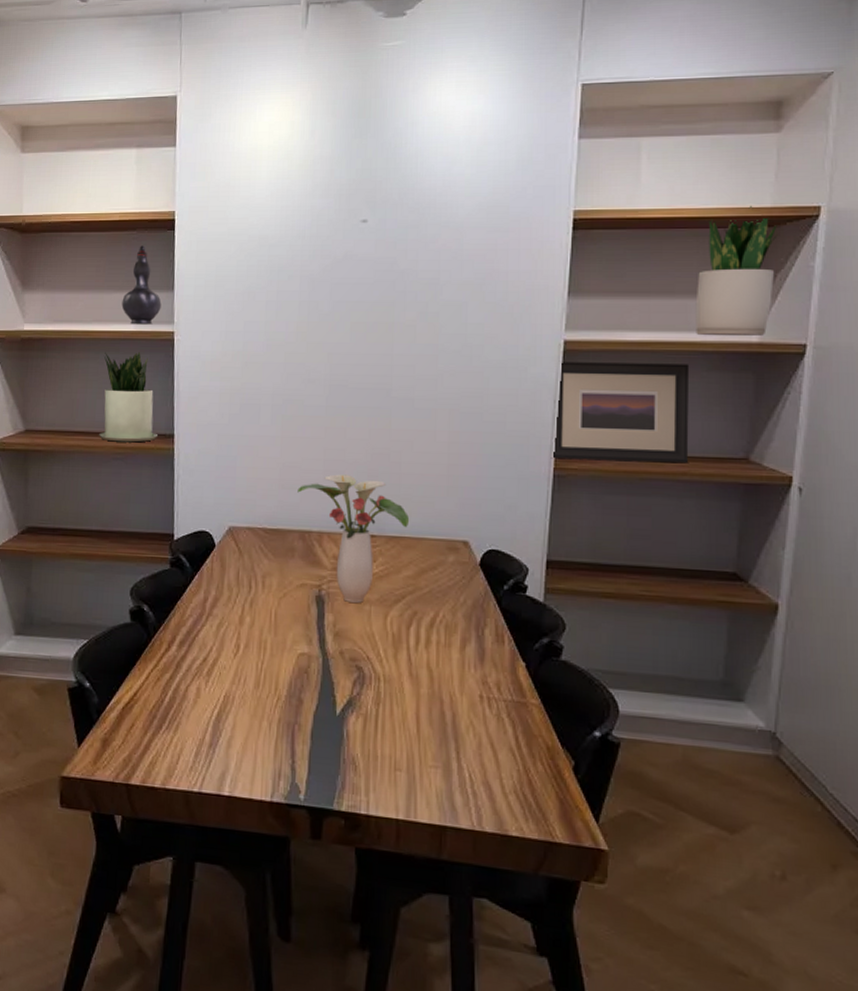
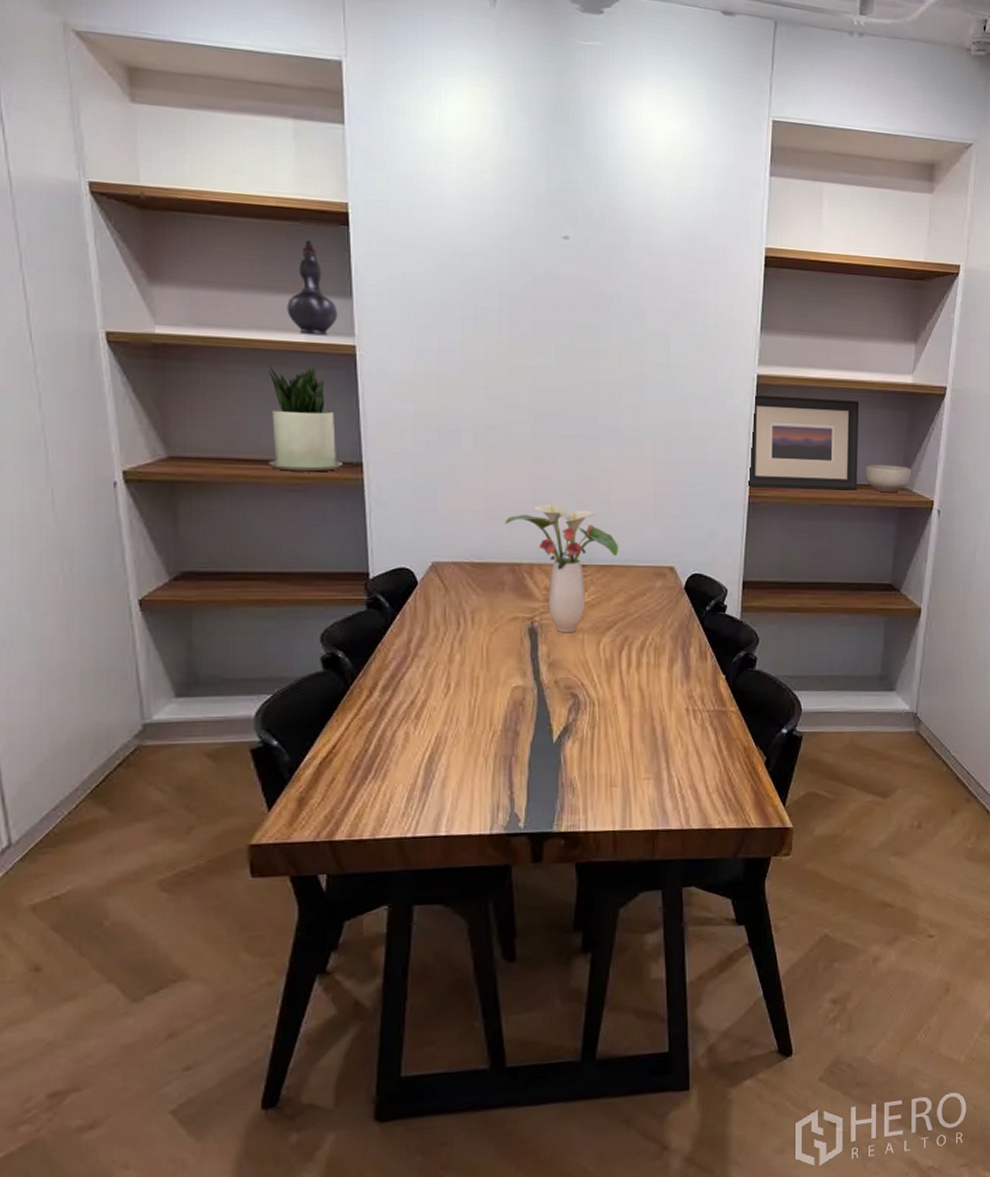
planter: present [695,205,777,335] -> none [865,258,928,378]
bowl: none [698,433,761,467] -> present [865,463,912,493]

